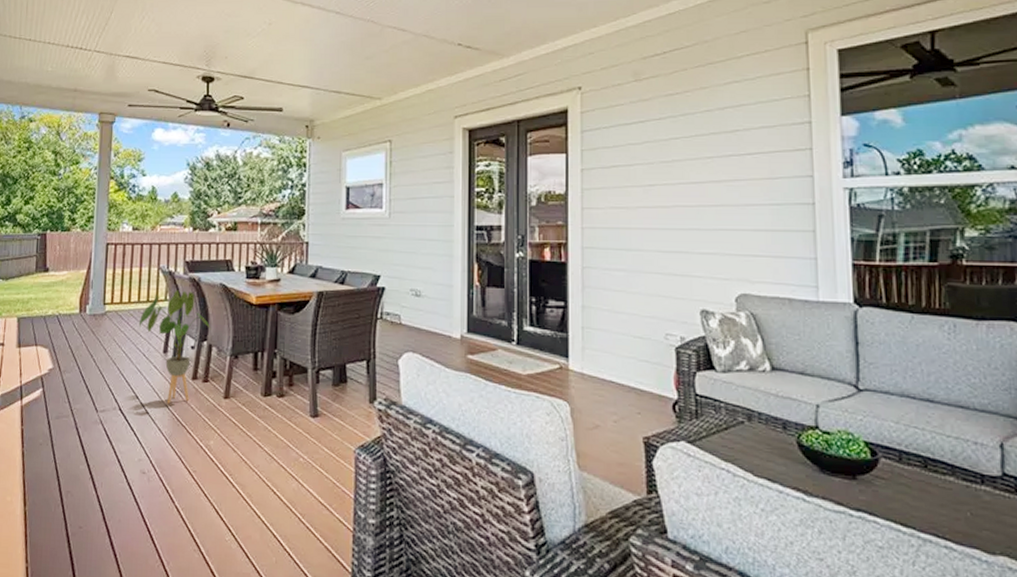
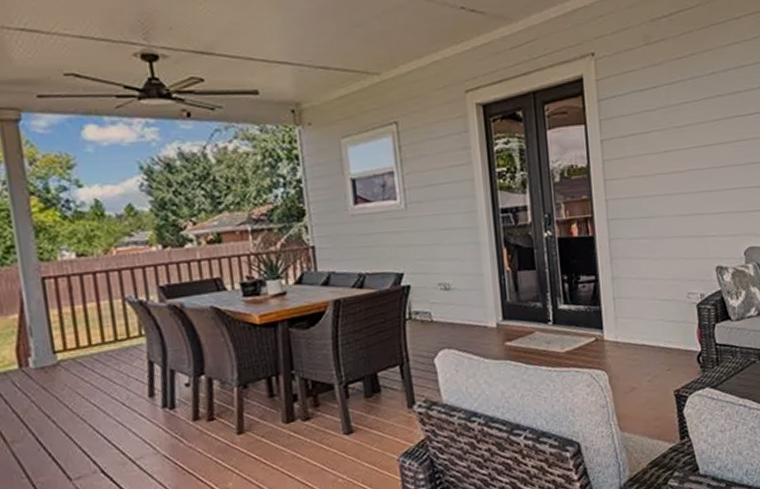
house plant: present [138,290,211,404] -> none [108,321,208,454]

